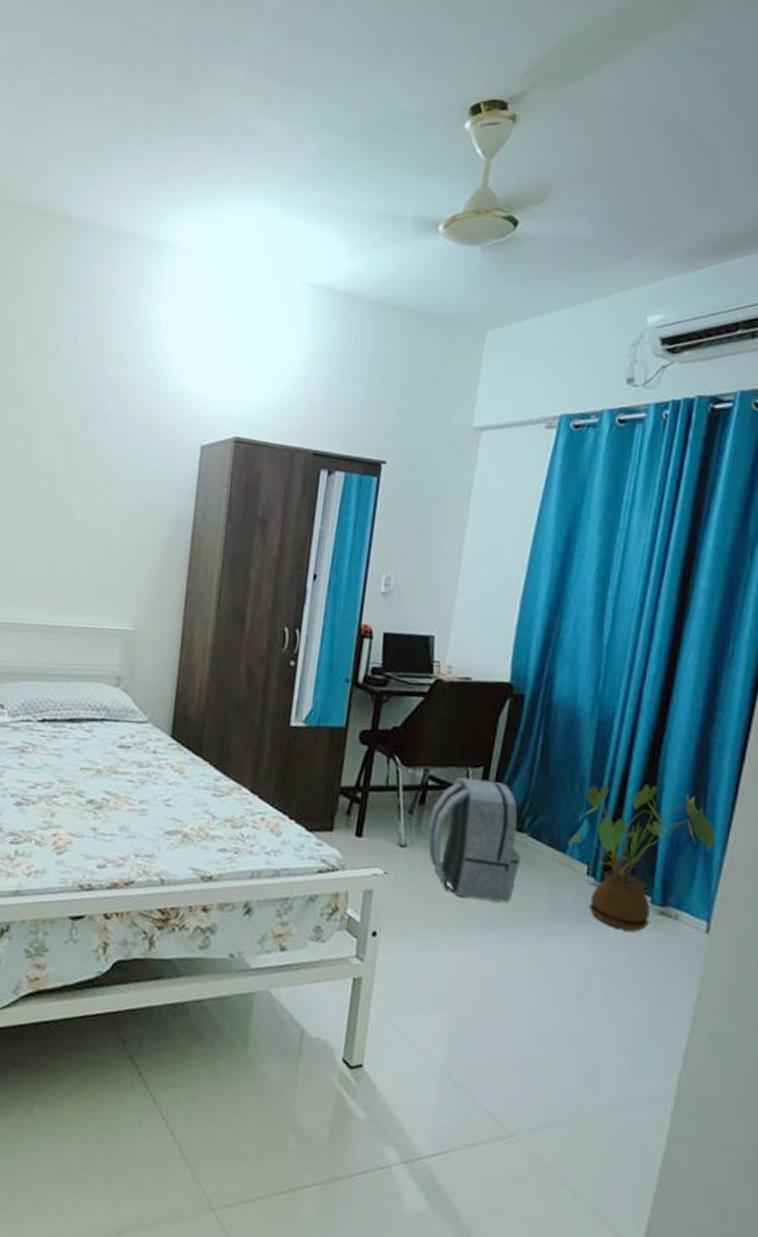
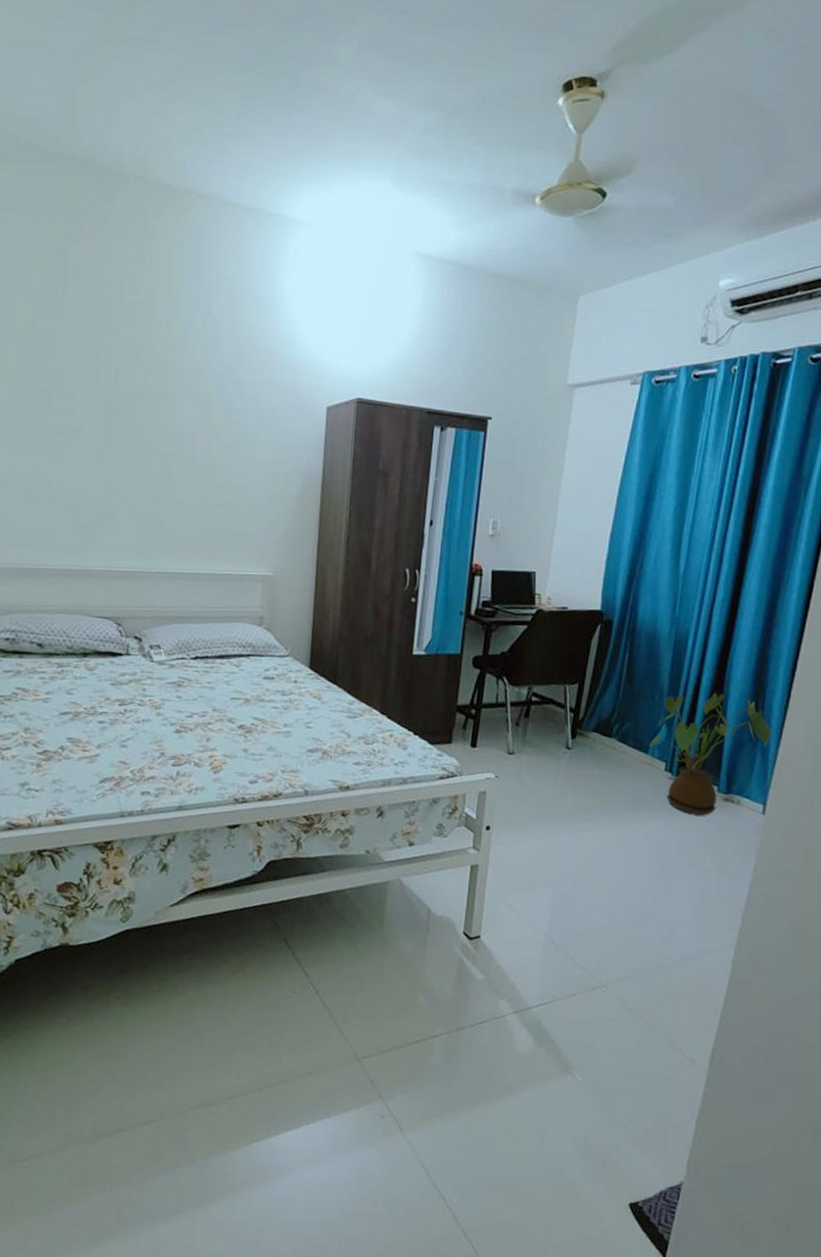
backpack: present [427,777,521,902] -> none [531,693,610,796]

